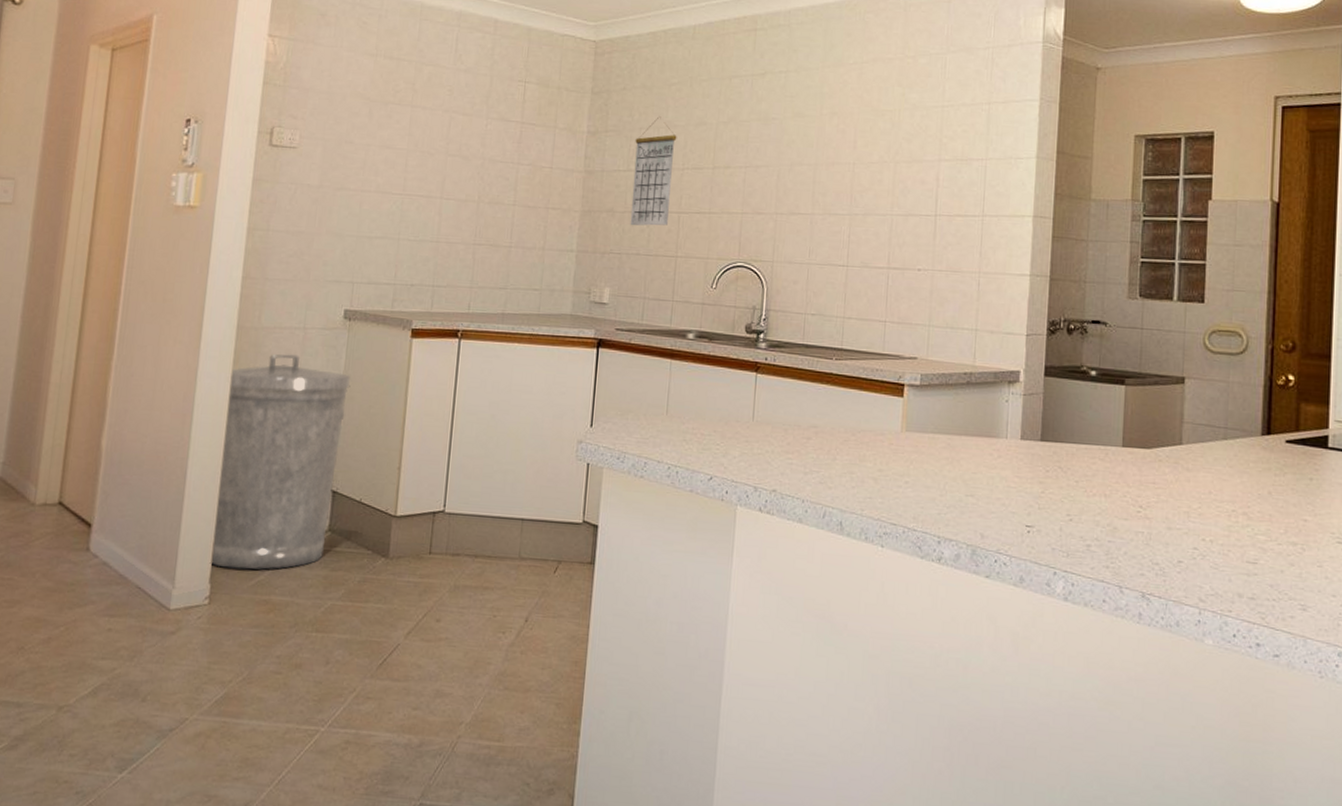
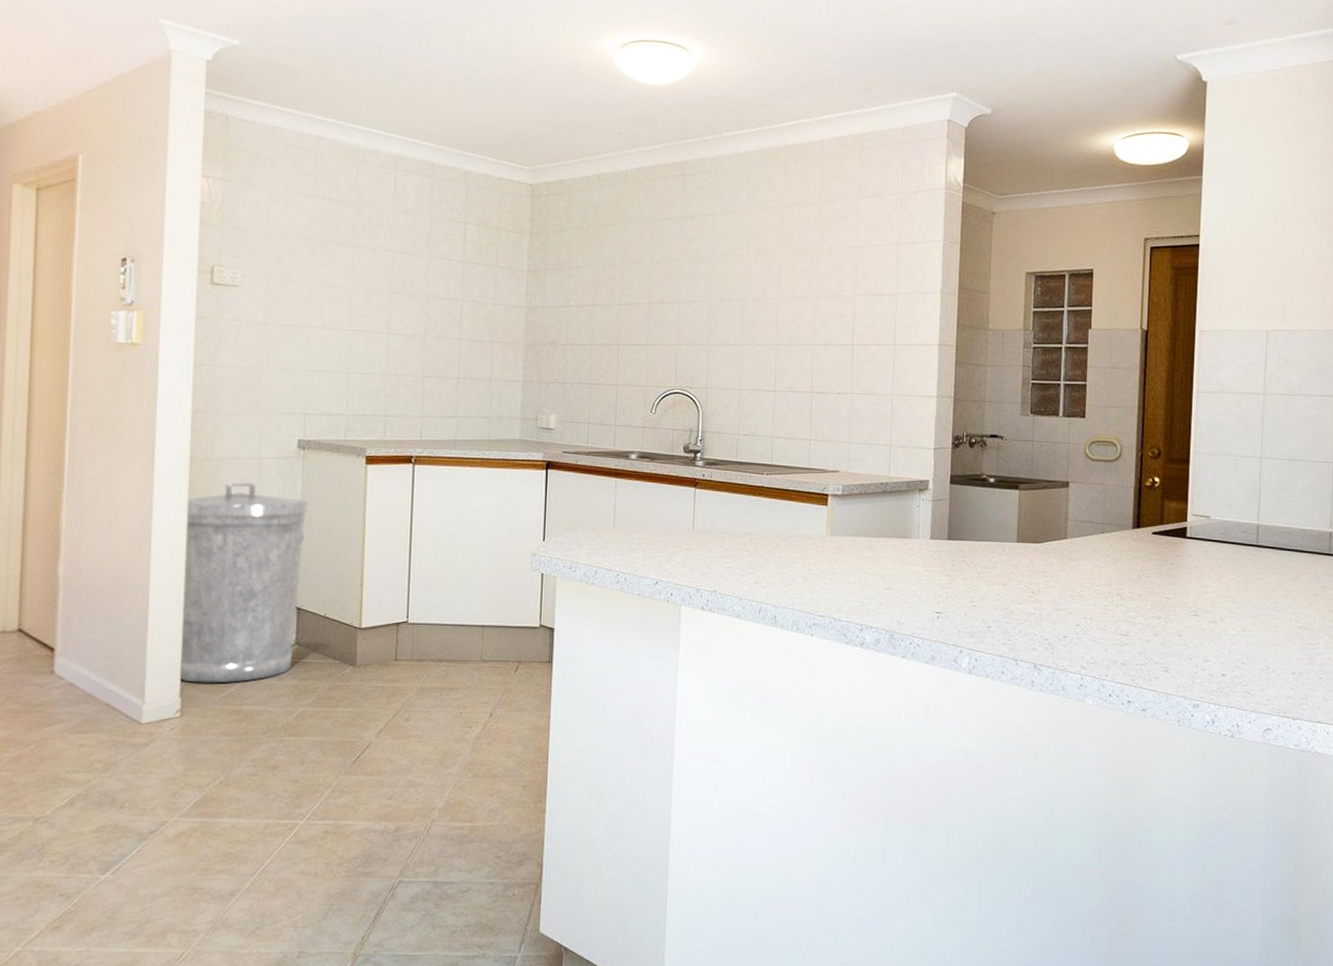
calendar: present [630,116,677,226] -> none [572,256,614,358]

